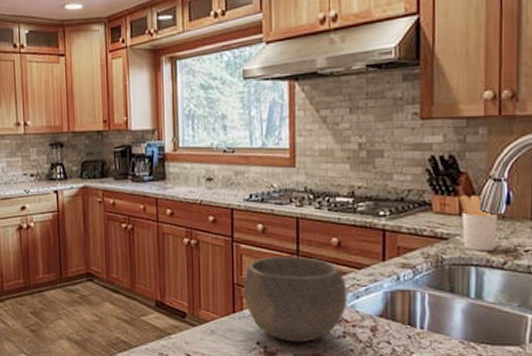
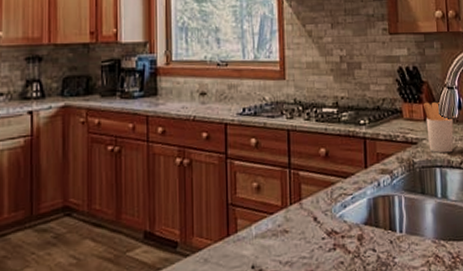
bowl: present [244,256,348,343] -> none [238,169,336,262]

